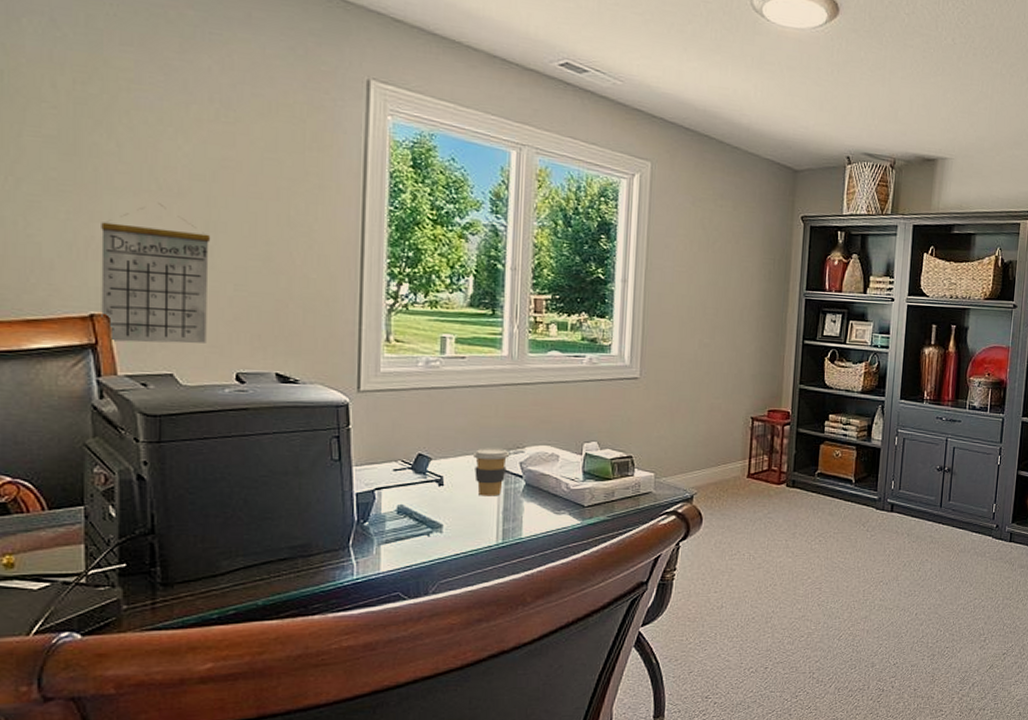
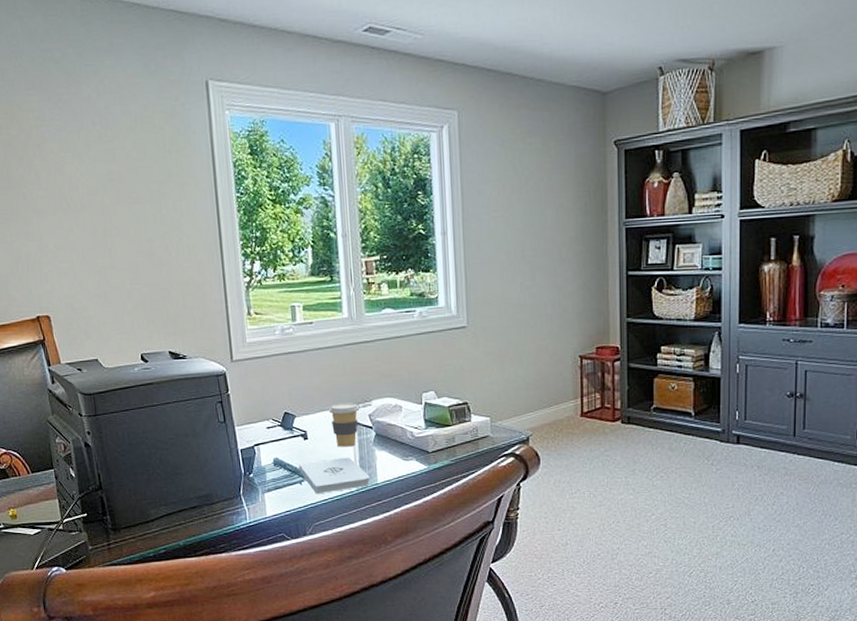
calendar: present [101,203,211,344] -> none [34,218,117,336]
notepad: none [428,507,513,548] -> present [299,457,370,494]

